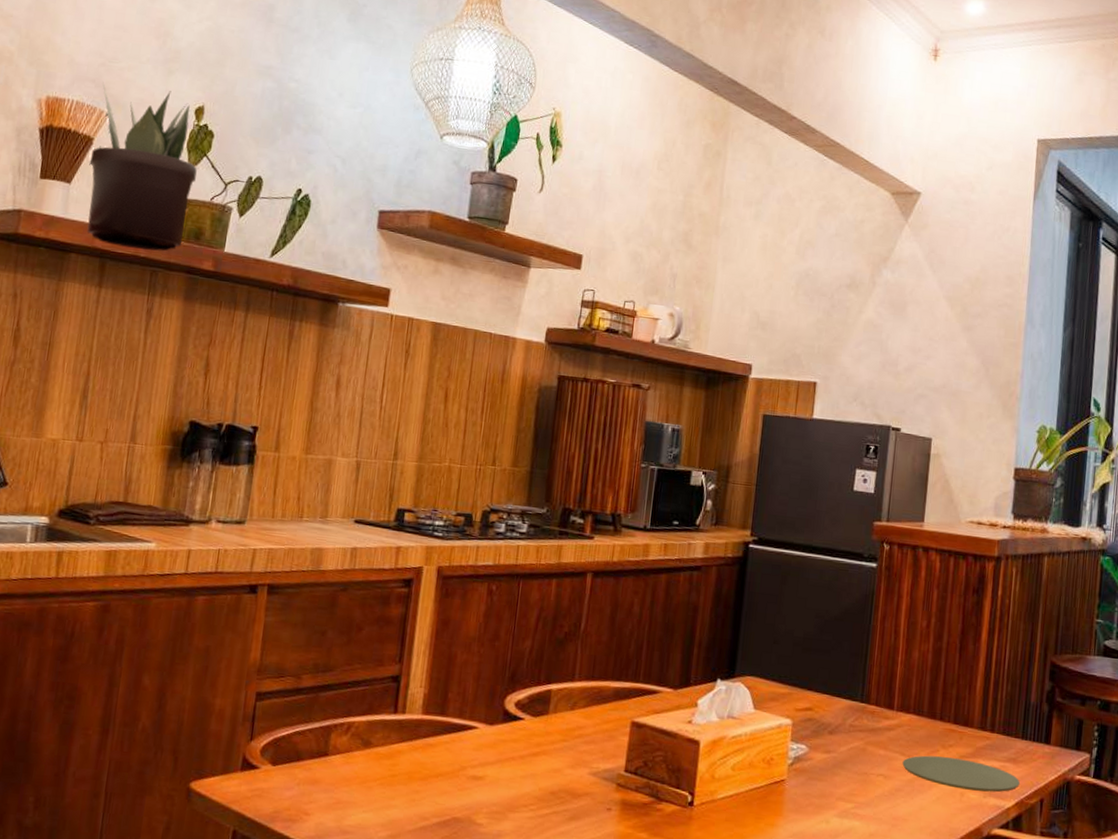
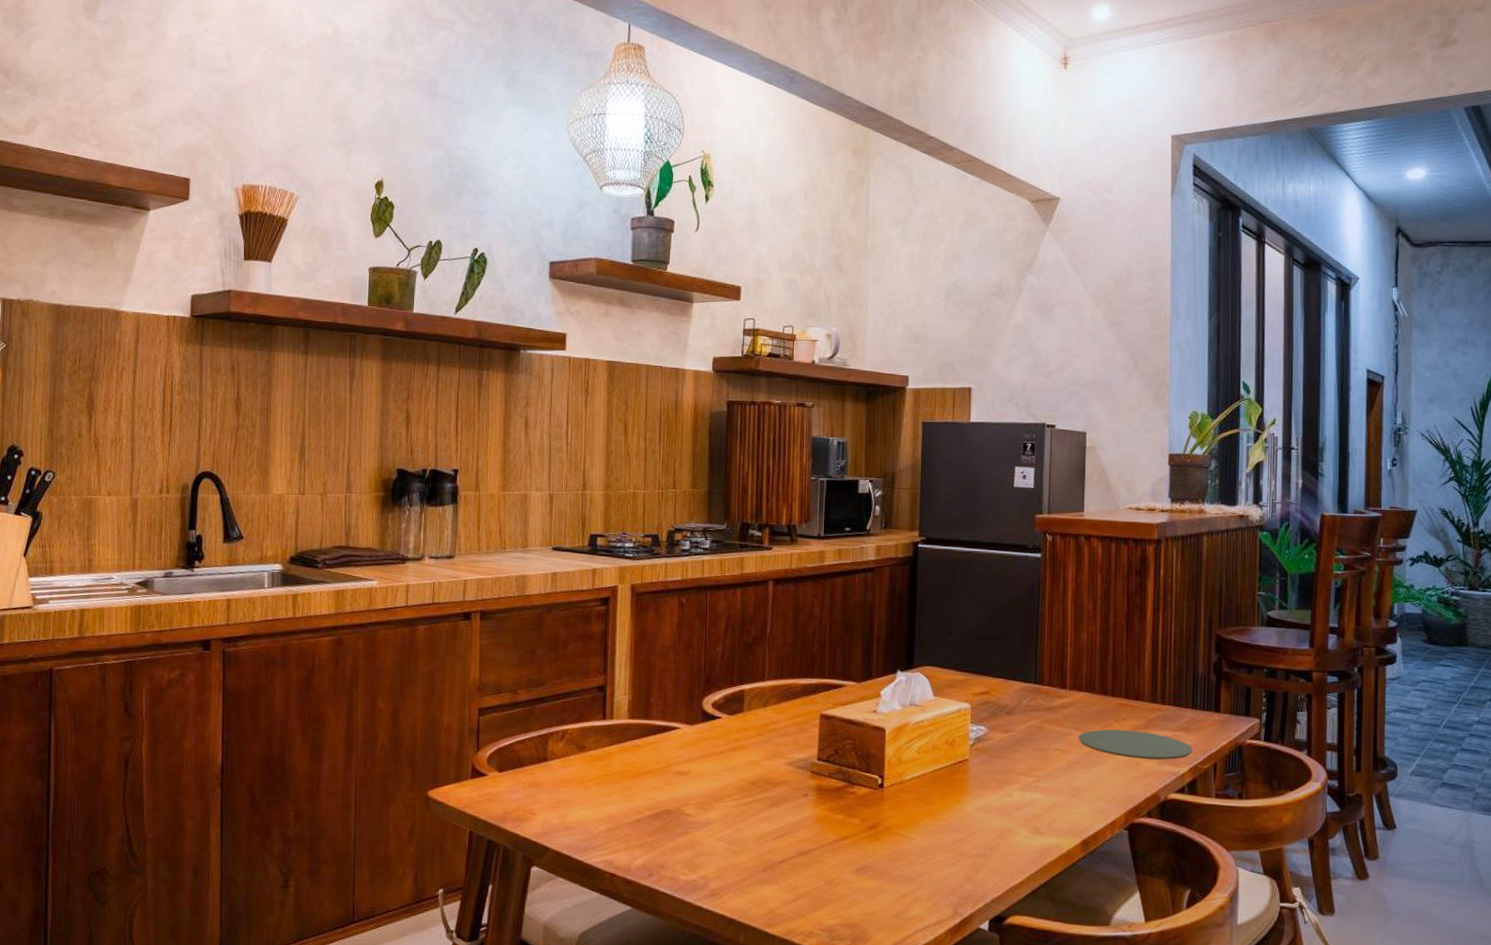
planter: present [87,82,197,252] -> none [286,167,382,317]

